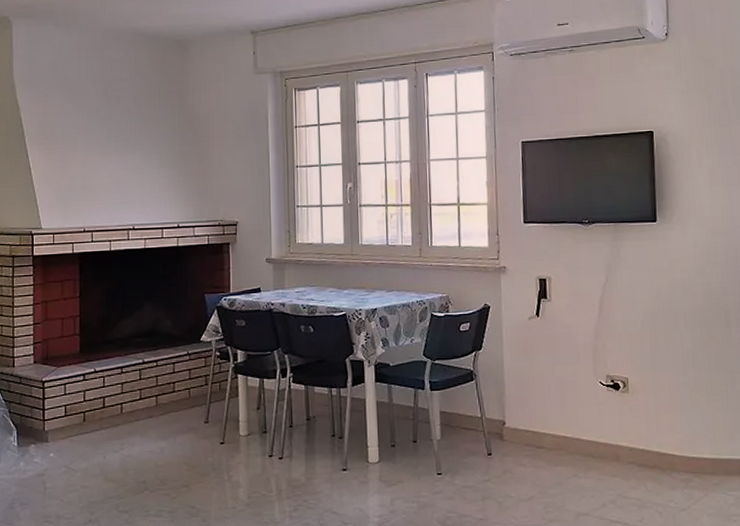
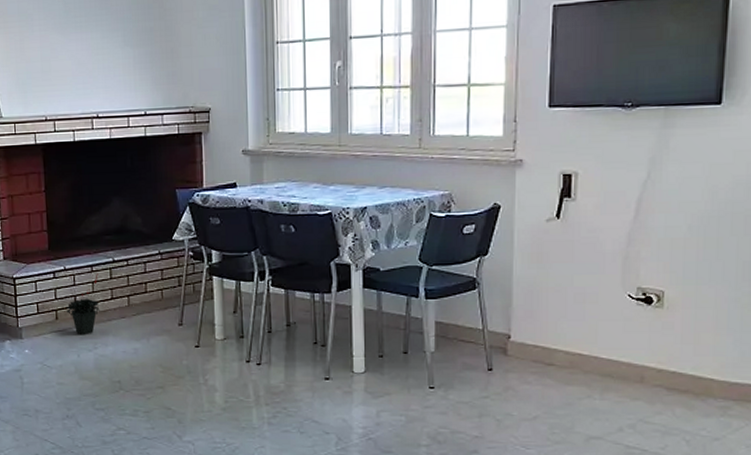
potted plant: none [95,374,128,436] -> present [66,273,100,335]

